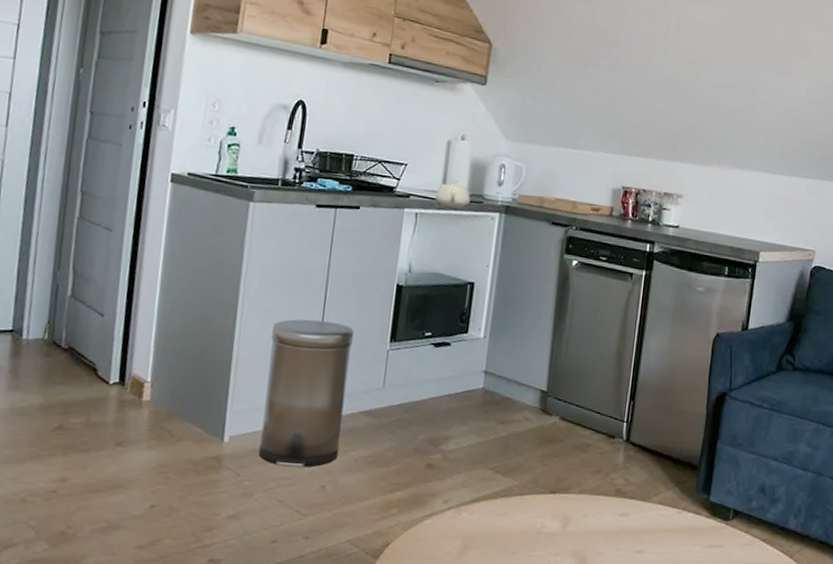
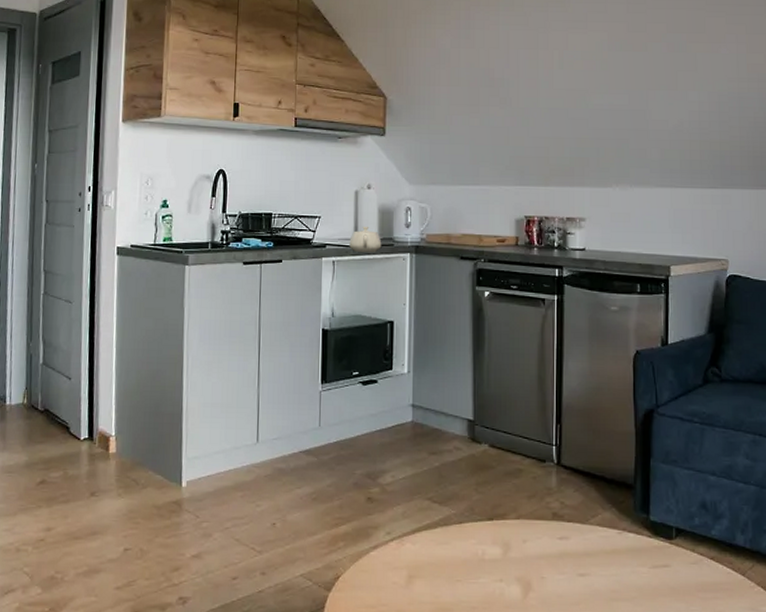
pedal bin: present [258,319,355,468] -> none [213,368,288,508]

